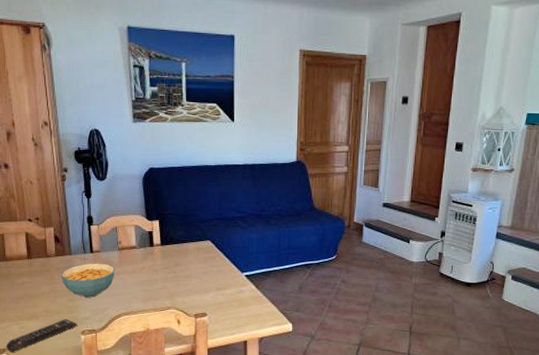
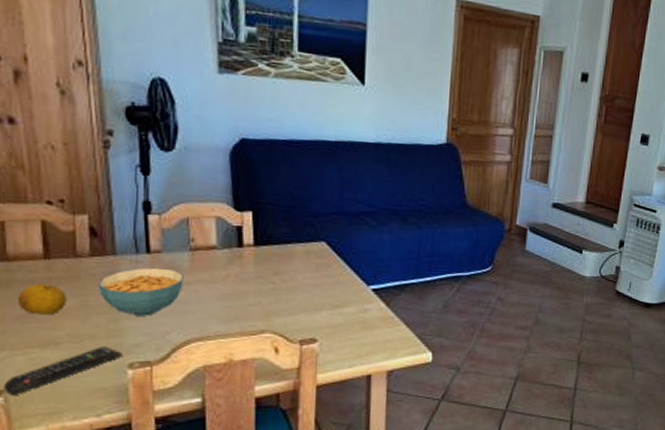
fruit: none [12,276,42,297] -> present [17,284,66,315]

